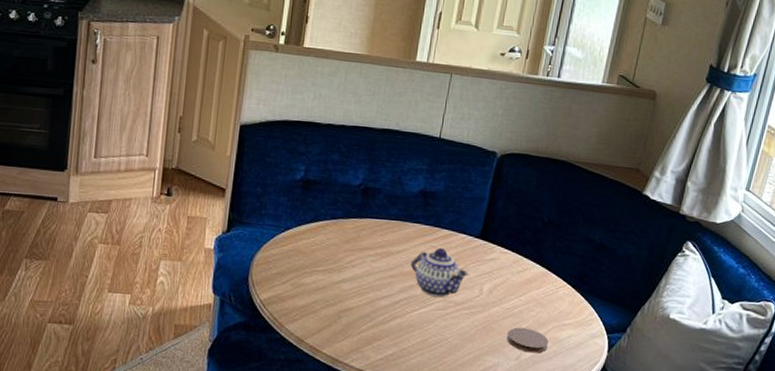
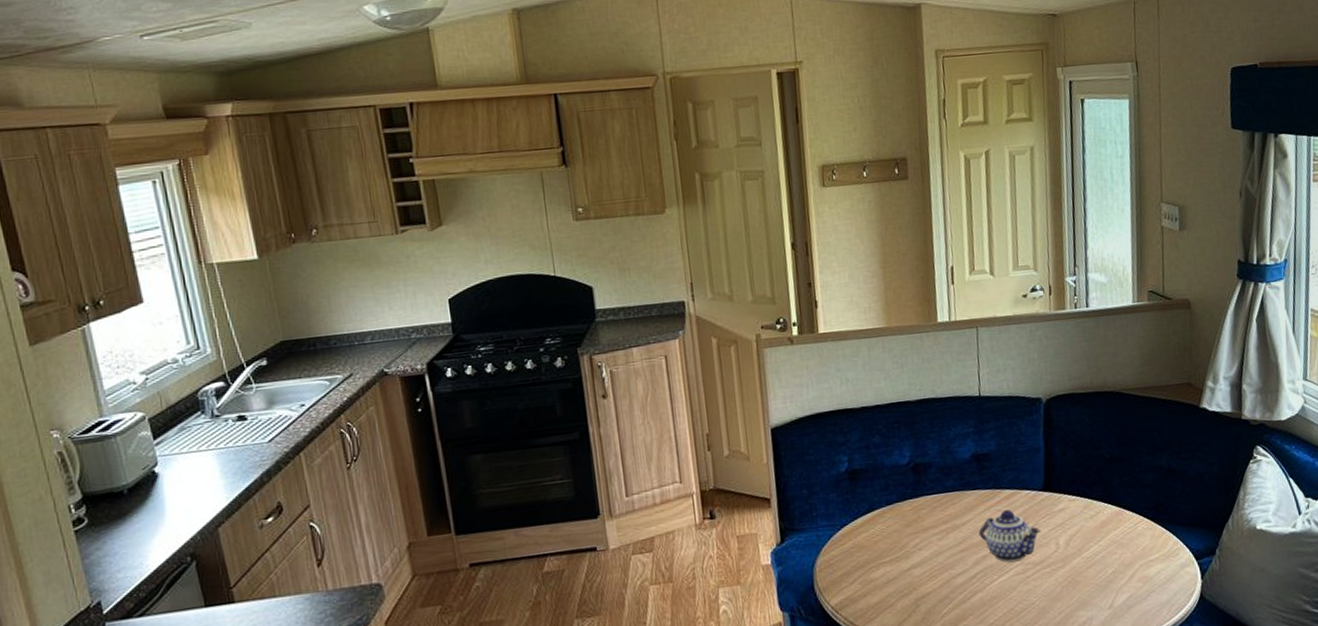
coaster: present [506,327,549,353] -> none [1094,572,1140,599]

